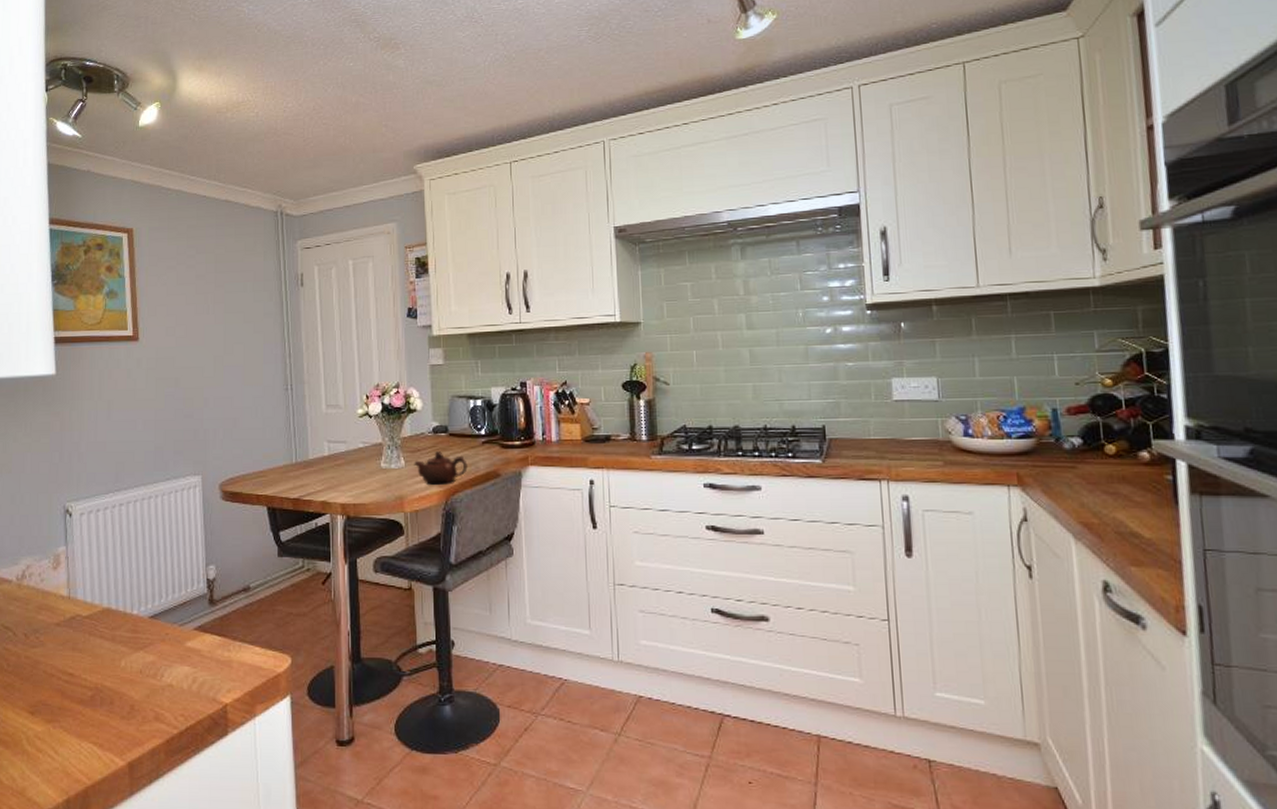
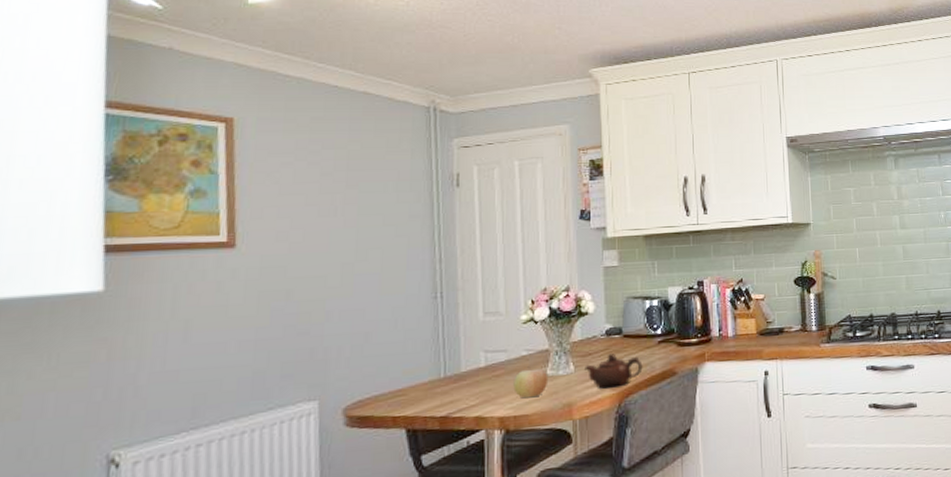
fruit: none [352,457,382,488] -> present [513,365,549,398]

